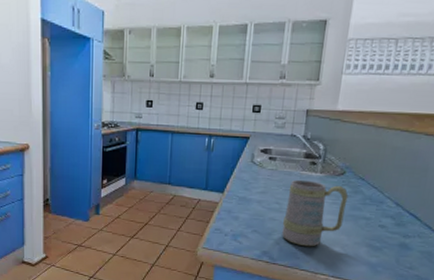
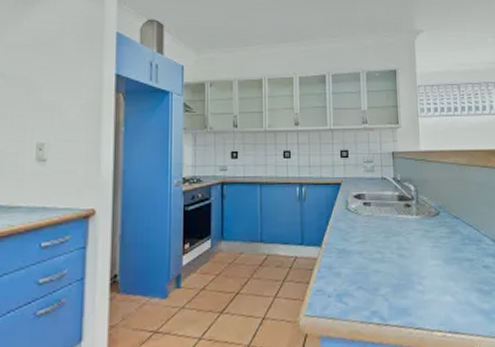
mug: present [282,179,348,247] -> none [388,224,448,300]

